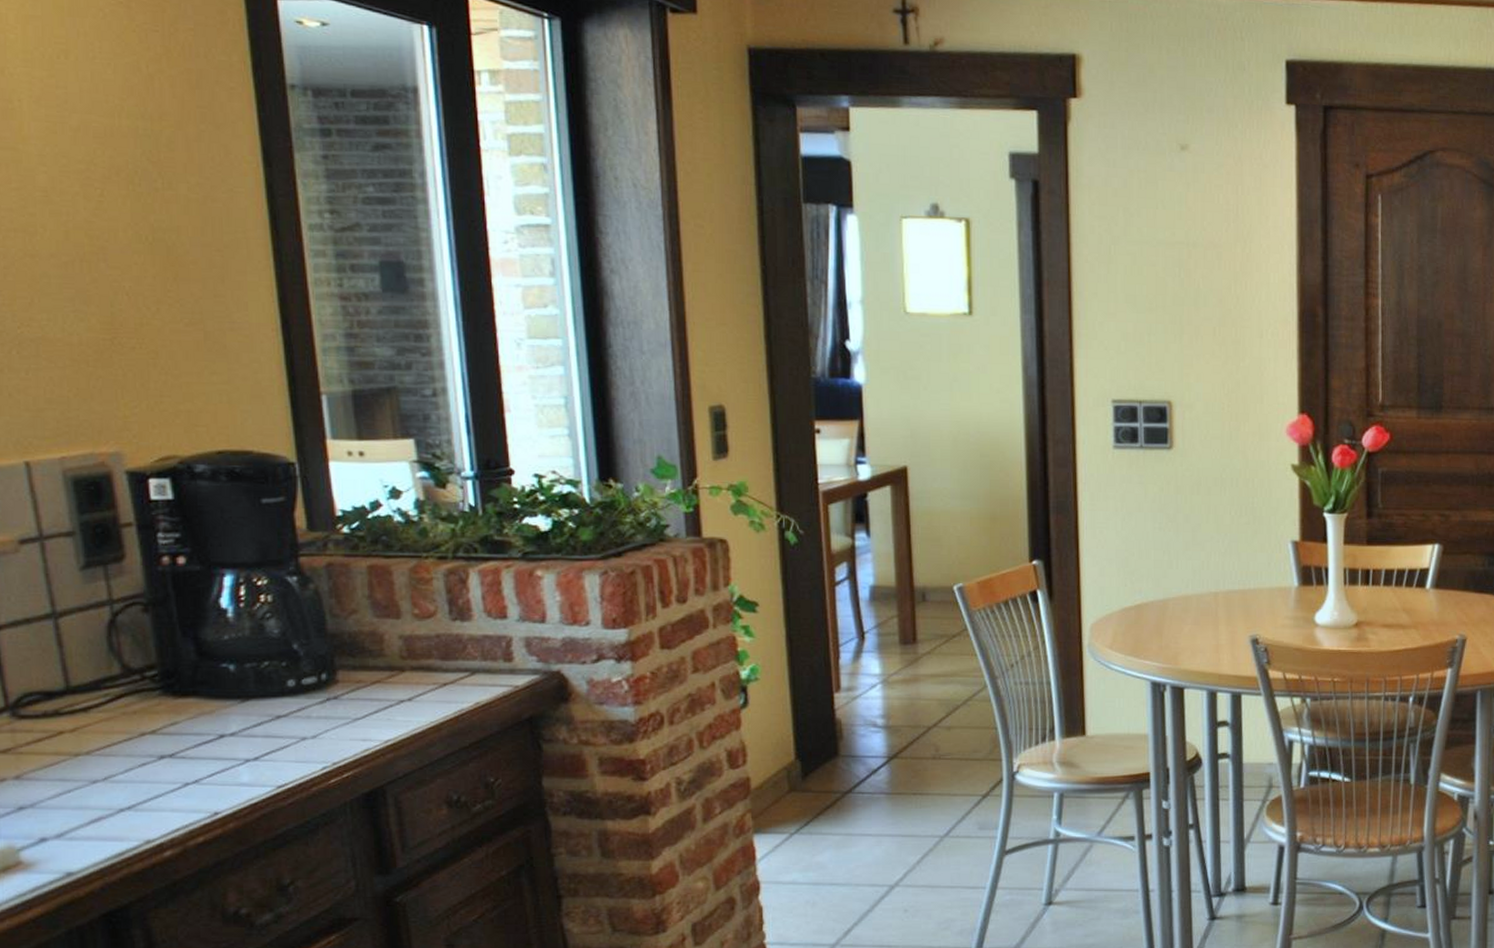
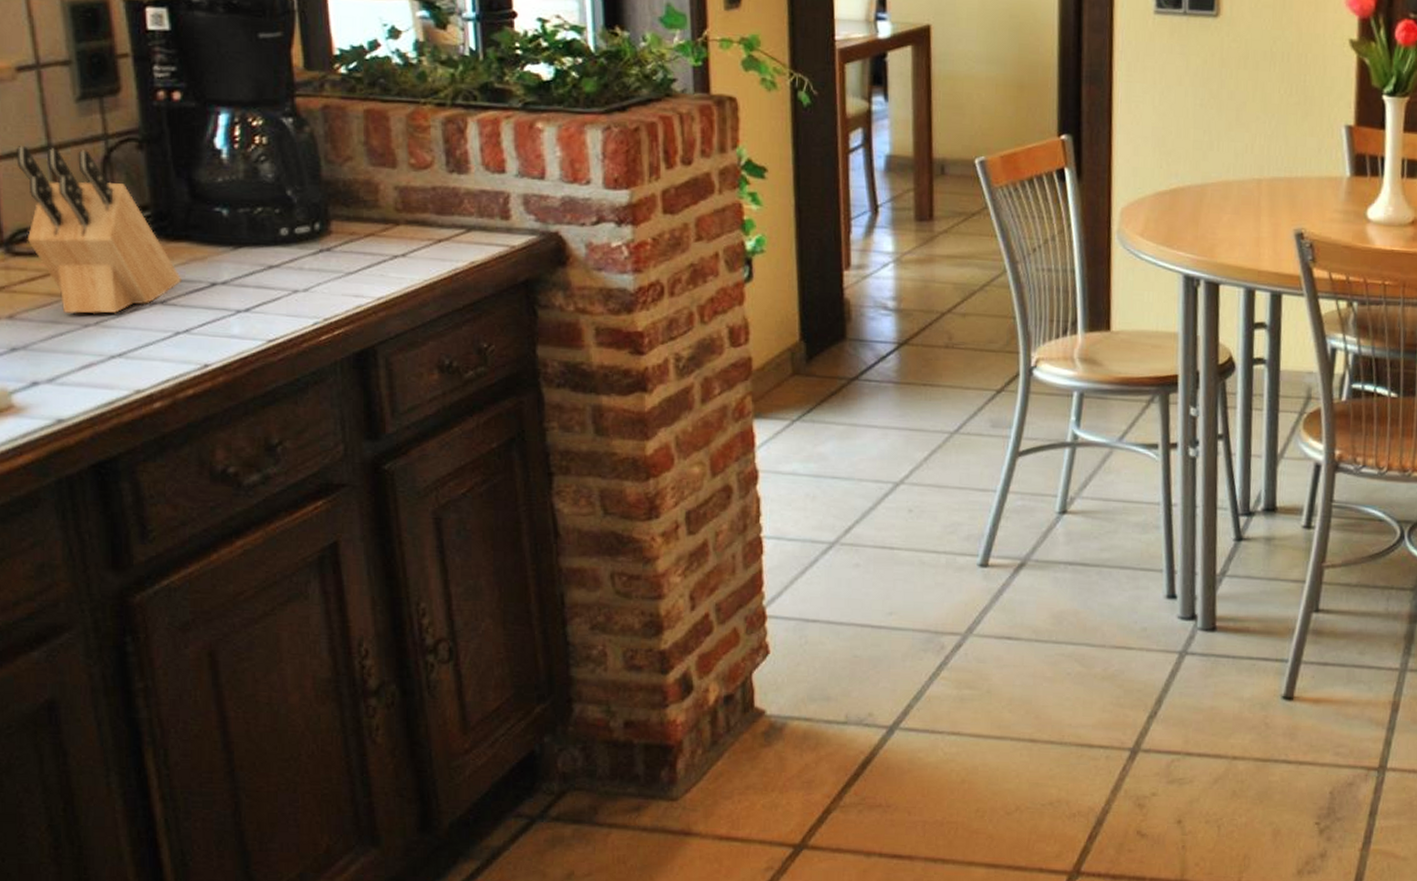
knife block: none [20,613,190,771] -> present [16,145,181,314]

